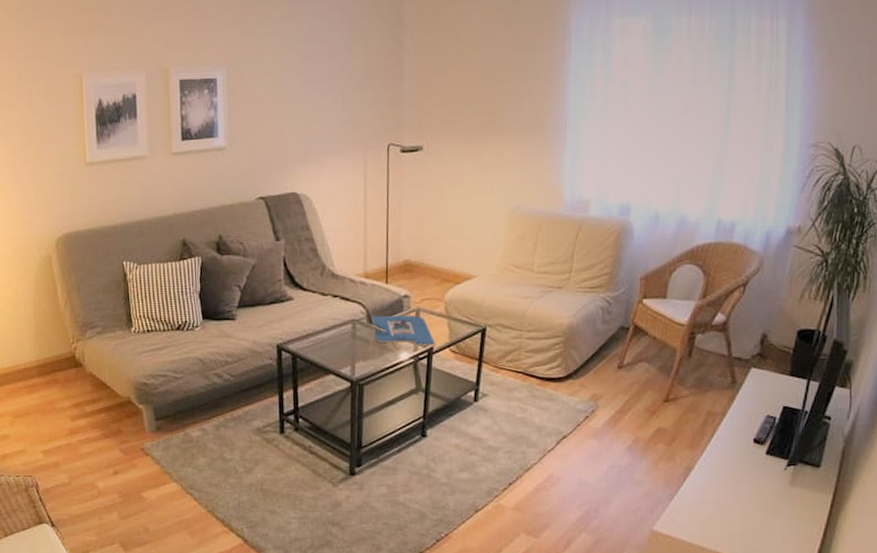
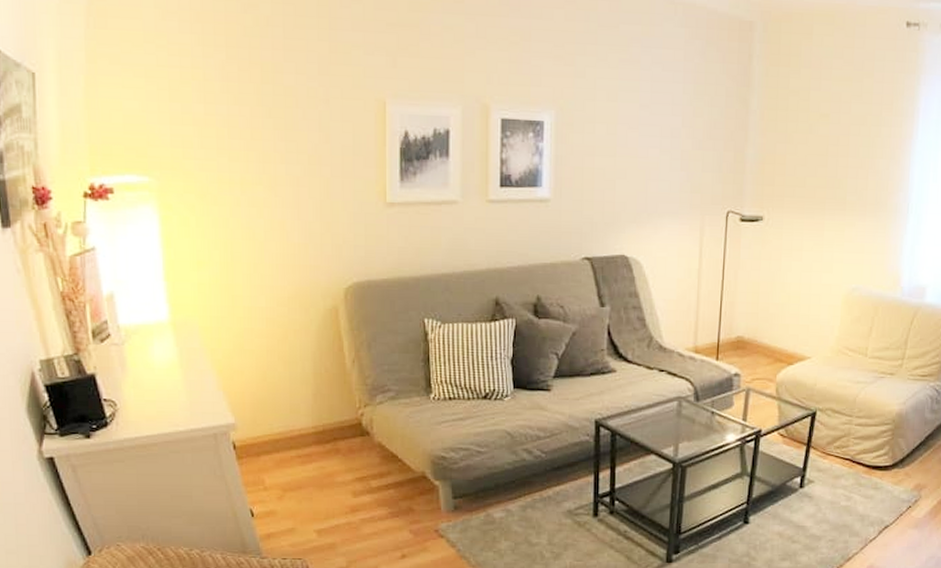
board game: present [371,315,436,347] -> none [699,393,764,429]

